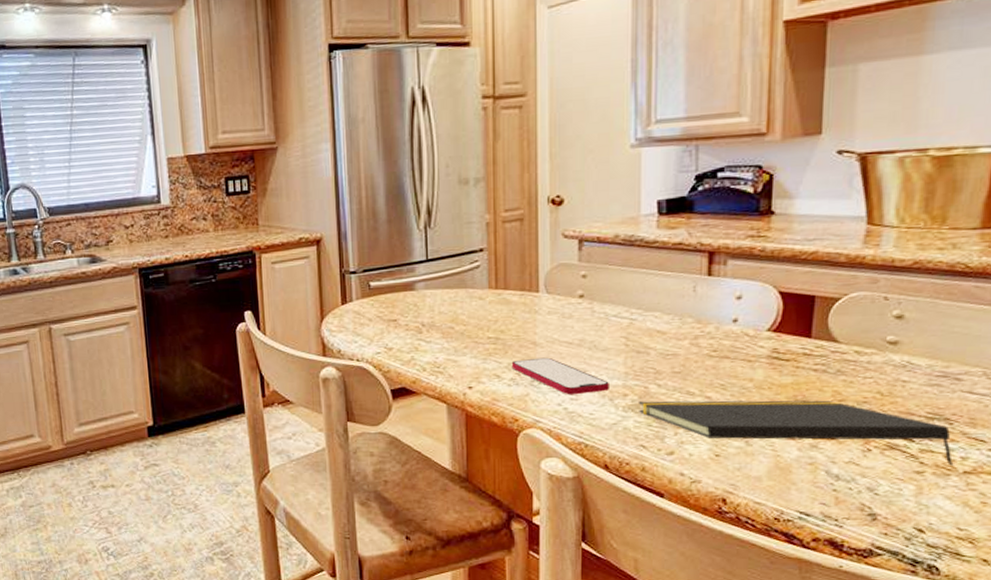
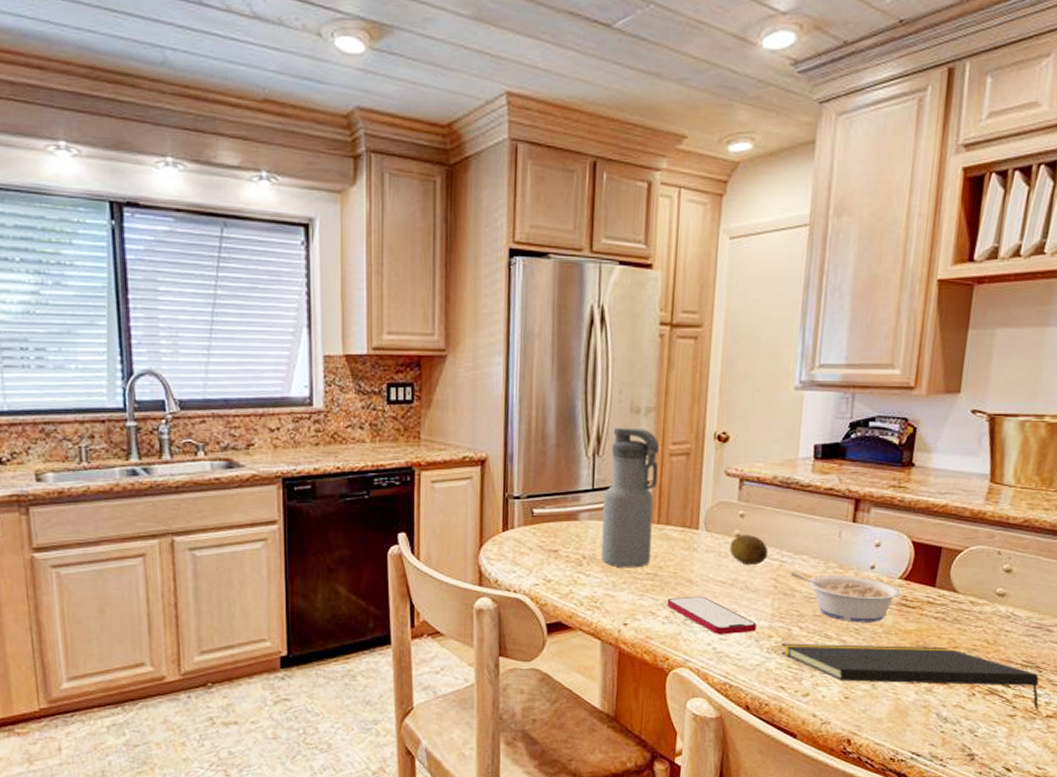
water bottle: none [438,199,492,334] -> present [600,427,660,568]
fruit: none [573,294,616,325] -> present [729,535,769,566]
legume: none [642,330,771,378] -> present [790,573,901,623]

